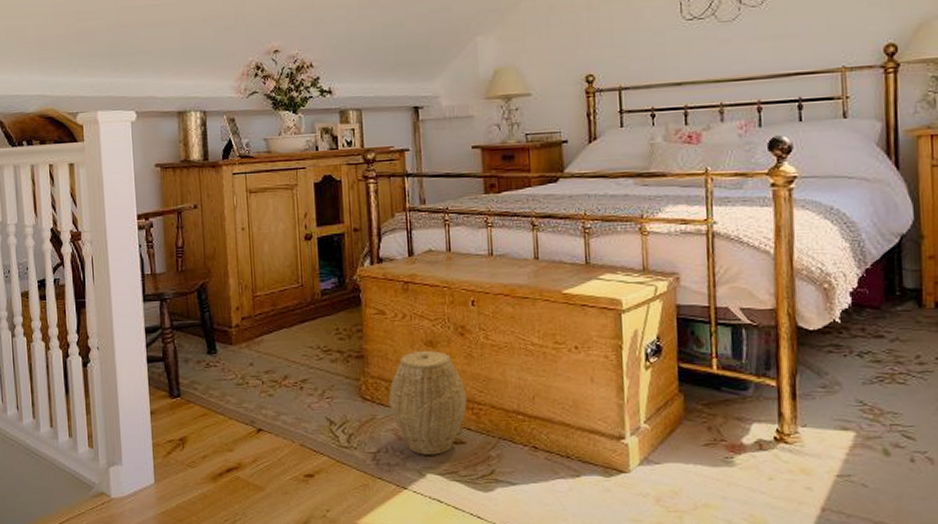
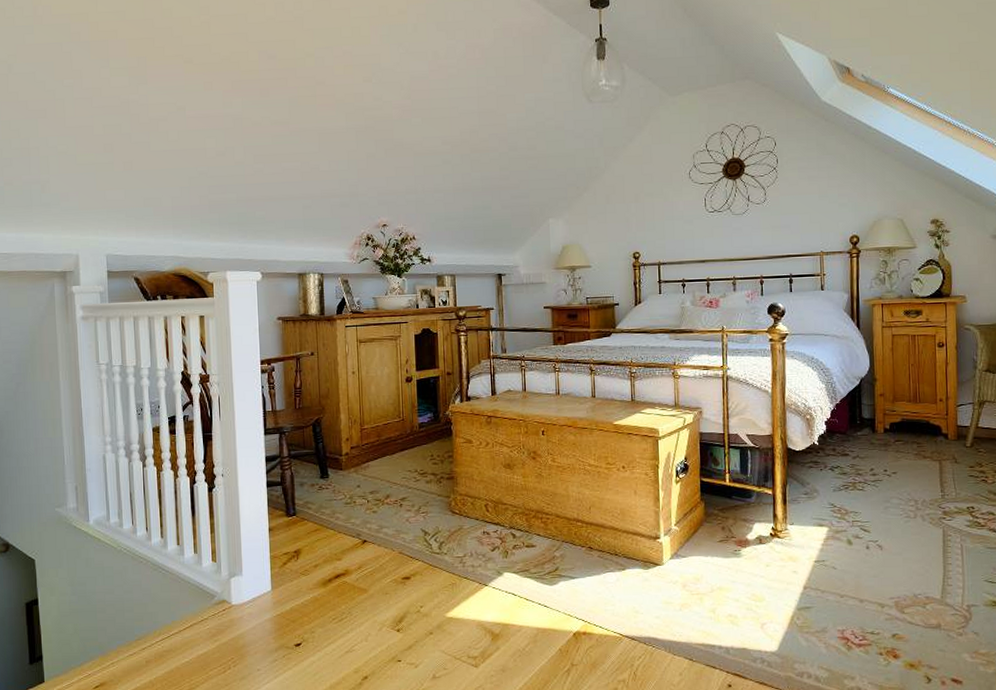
woven basket: present [389,350,467,455] -> none [474,471,537,557]

